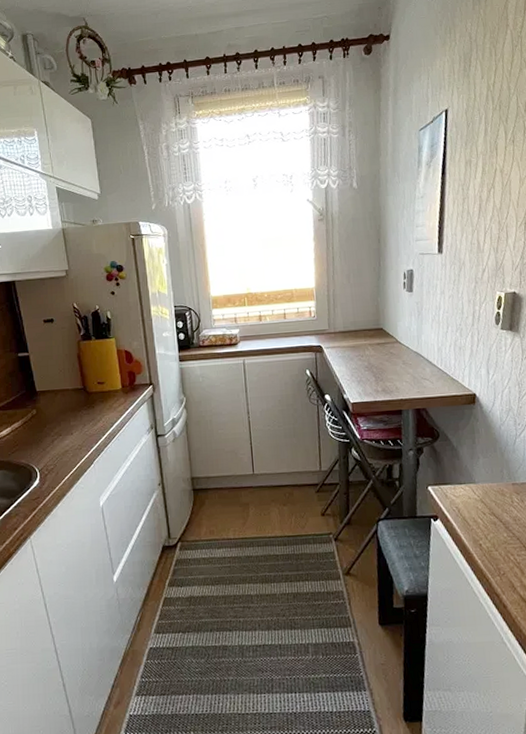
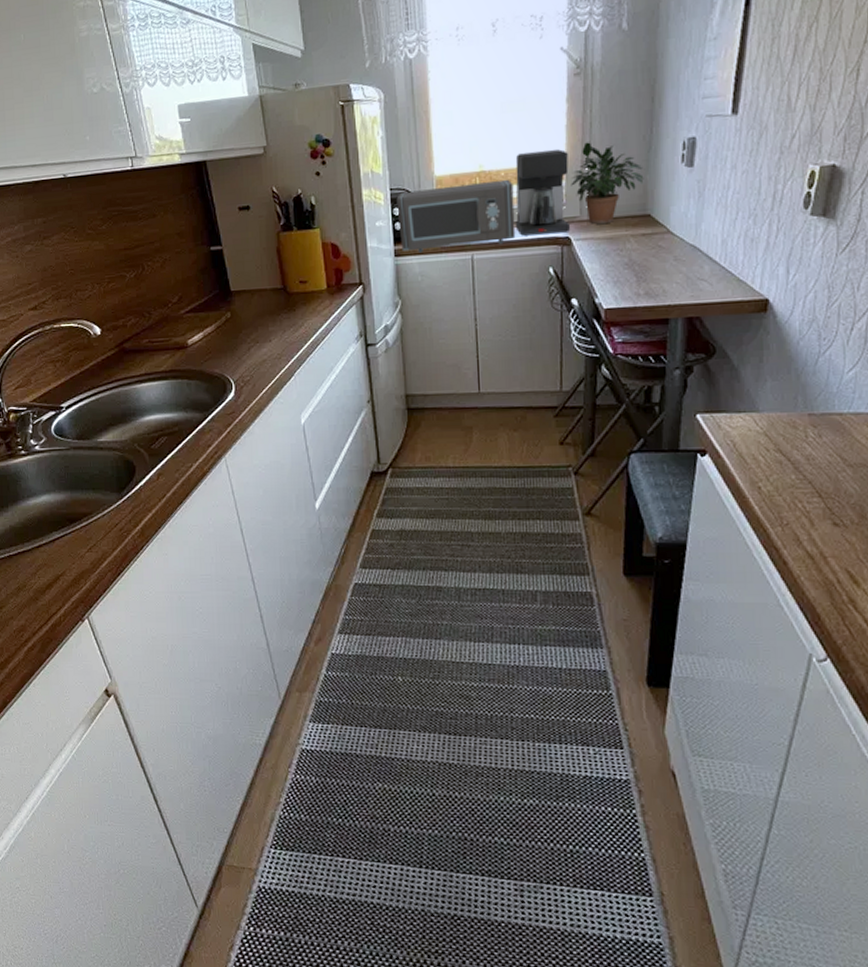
microwave: none [180,299,278,359] -> present [396,179,516,253]
coffee maker: none [275,277,321,345] -> present [515,149,570,236]
potted plant: none [320,272,376,336] -> present [571,142,644,225]

